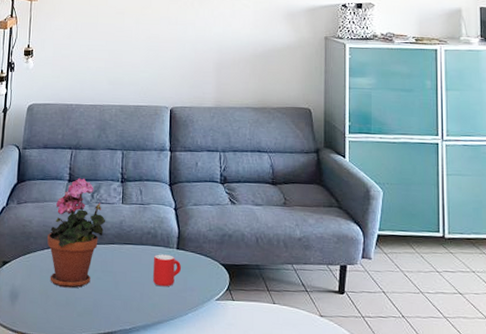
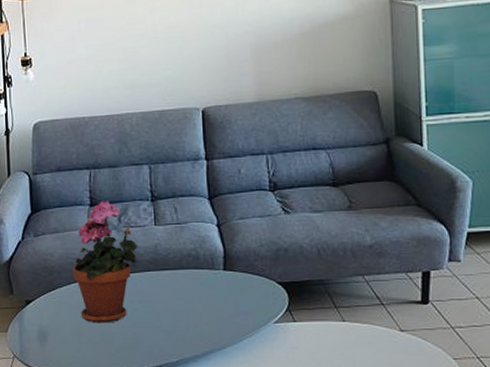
mug: present [153,254,182,287] -> none [198,277,231,313]

